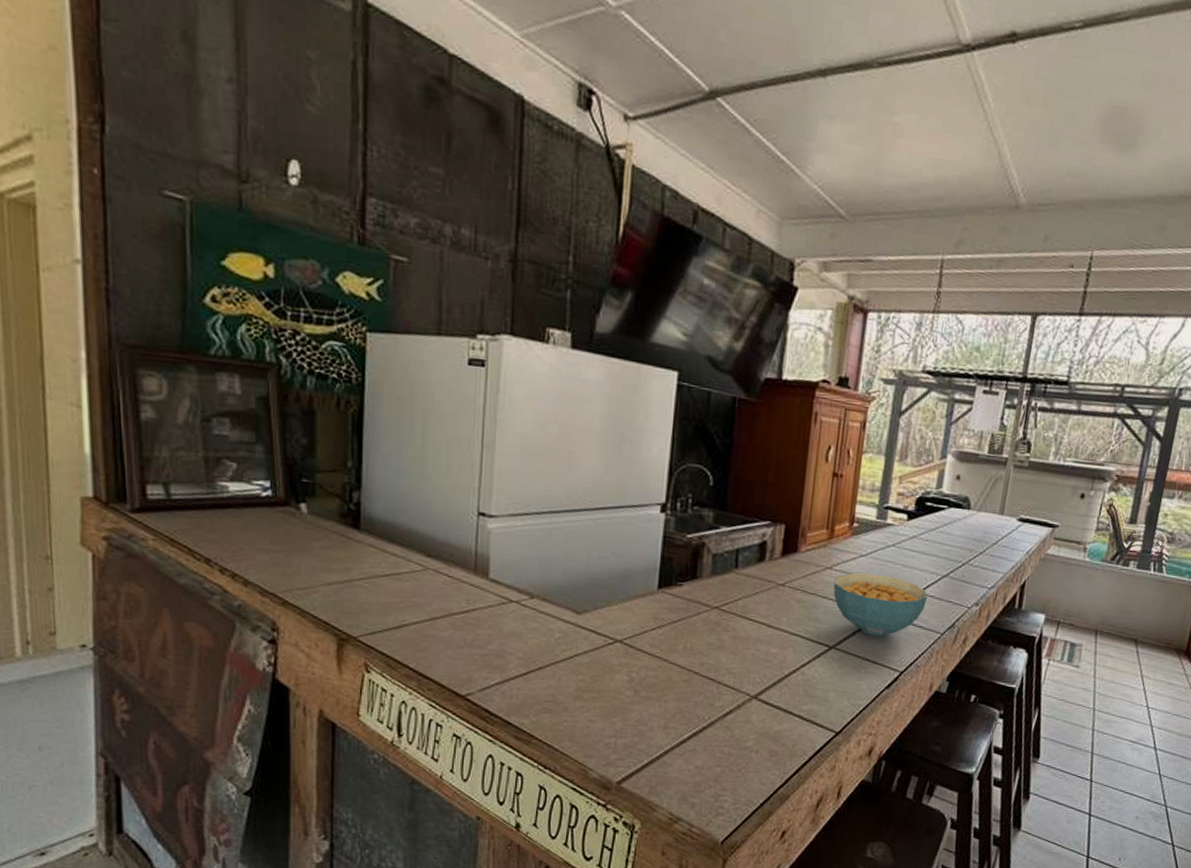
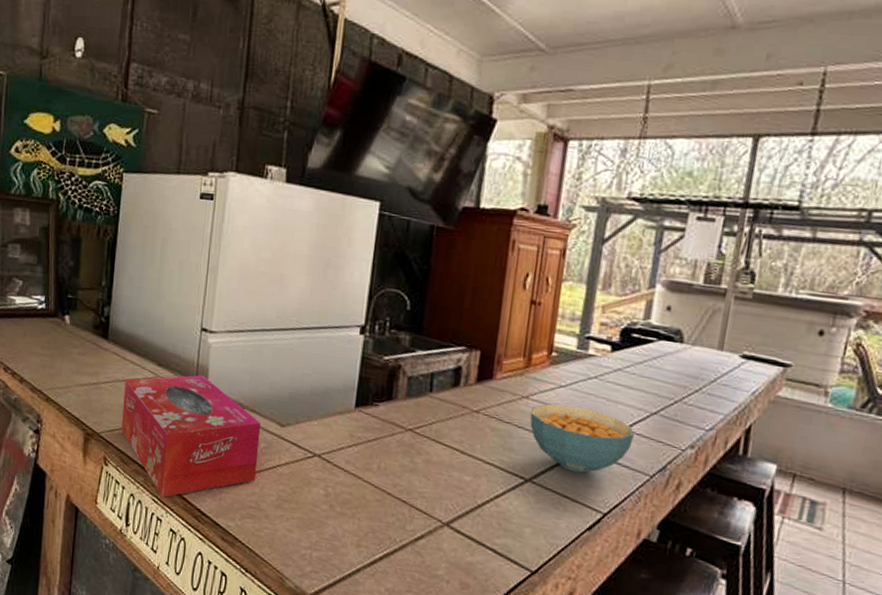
tissue box: none [385,564,555,701] -> present [121,375,262,497]

